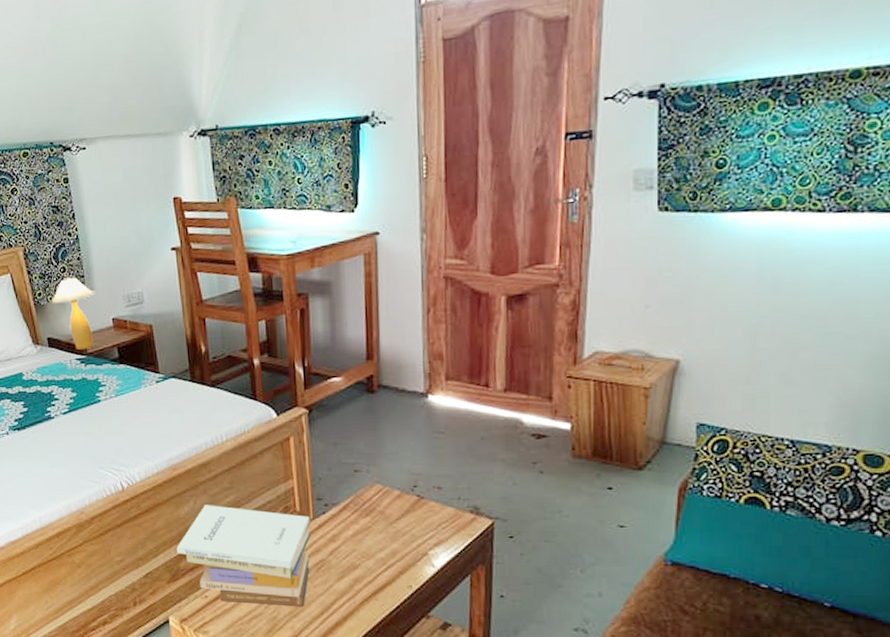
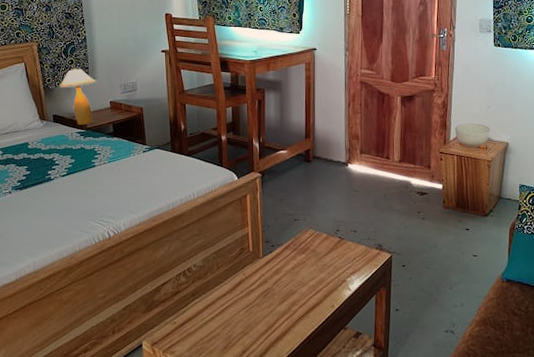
books: present [176,505,311,606] -> none [152,248,261,327]
bowl: none [592,332,650,370] -> present [455,123,491,149]

